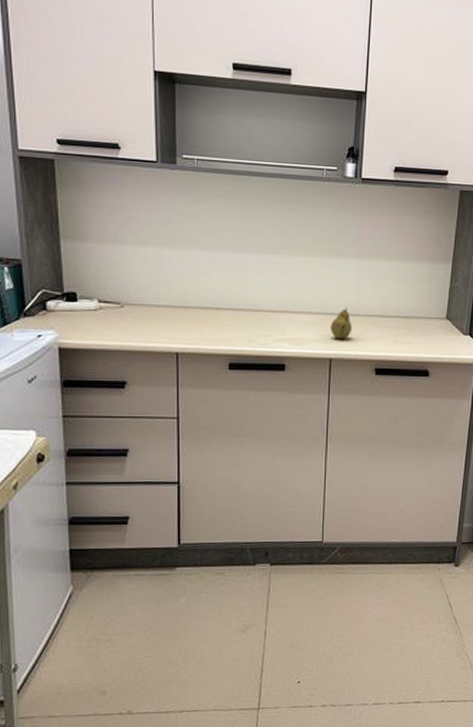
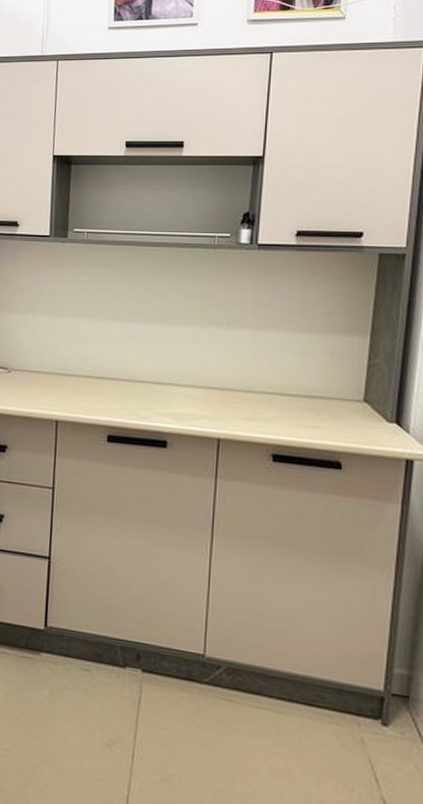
fruit: present [331,307,353,340] -> none [219,382,245,418]

